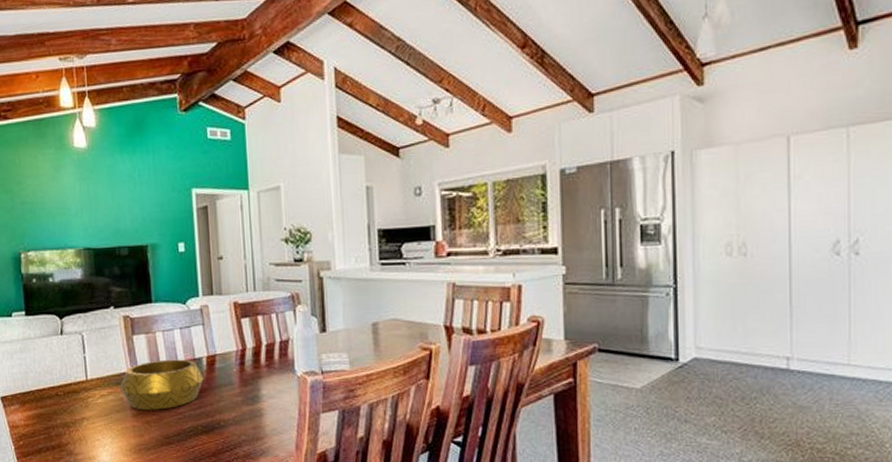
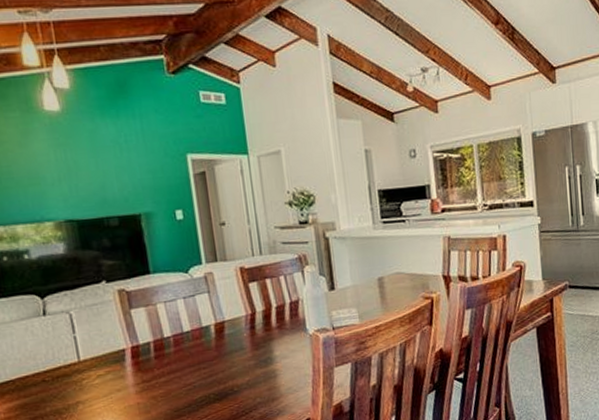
decorative bowl: present [120,359,204,410] -> none [119,328,213,386]

